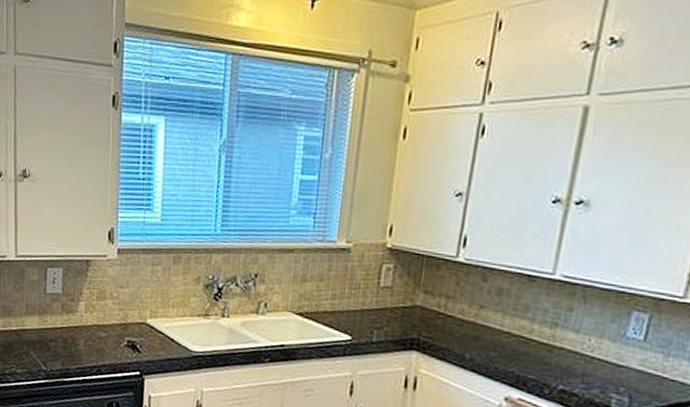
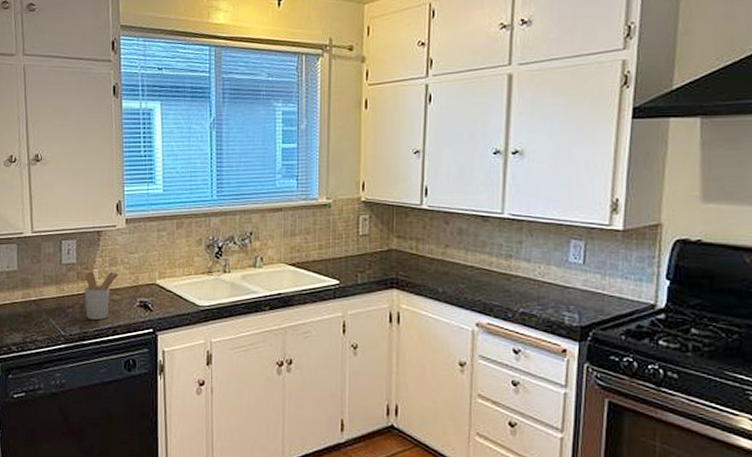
utensil holder: none [68,304,106,357] -> present [85,271,118,320]

